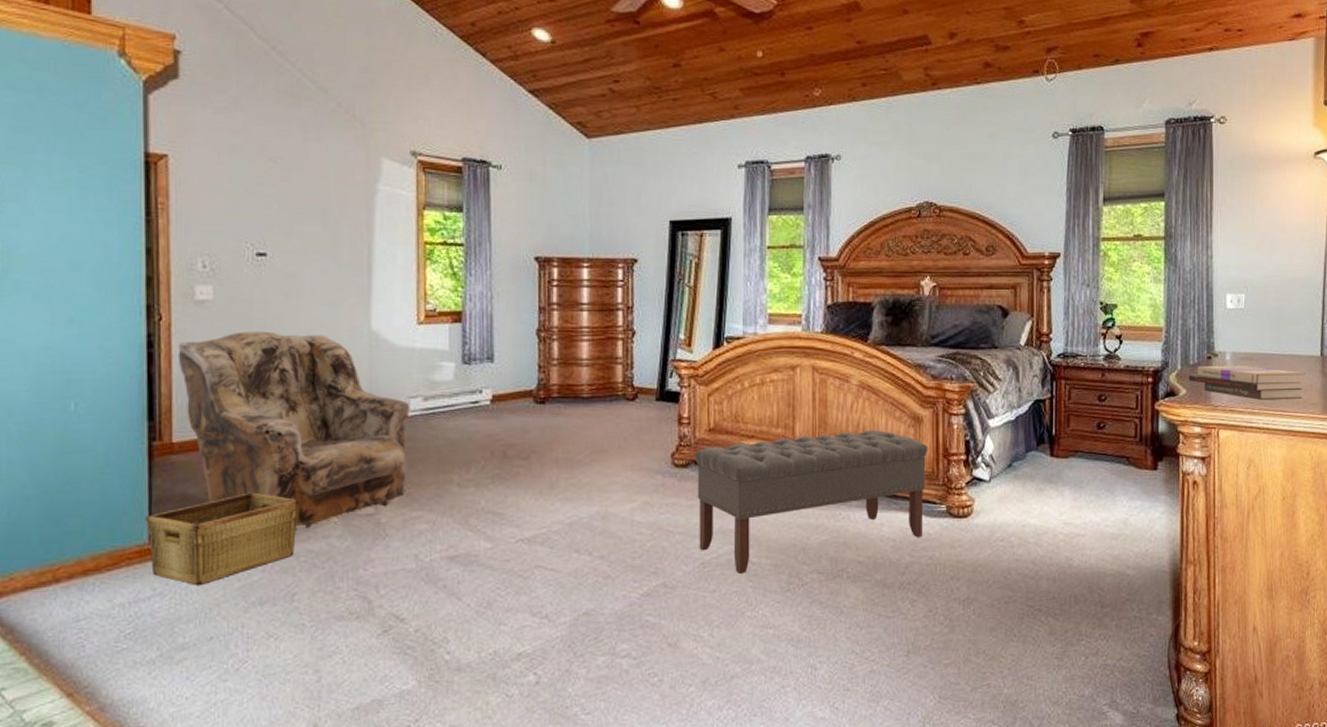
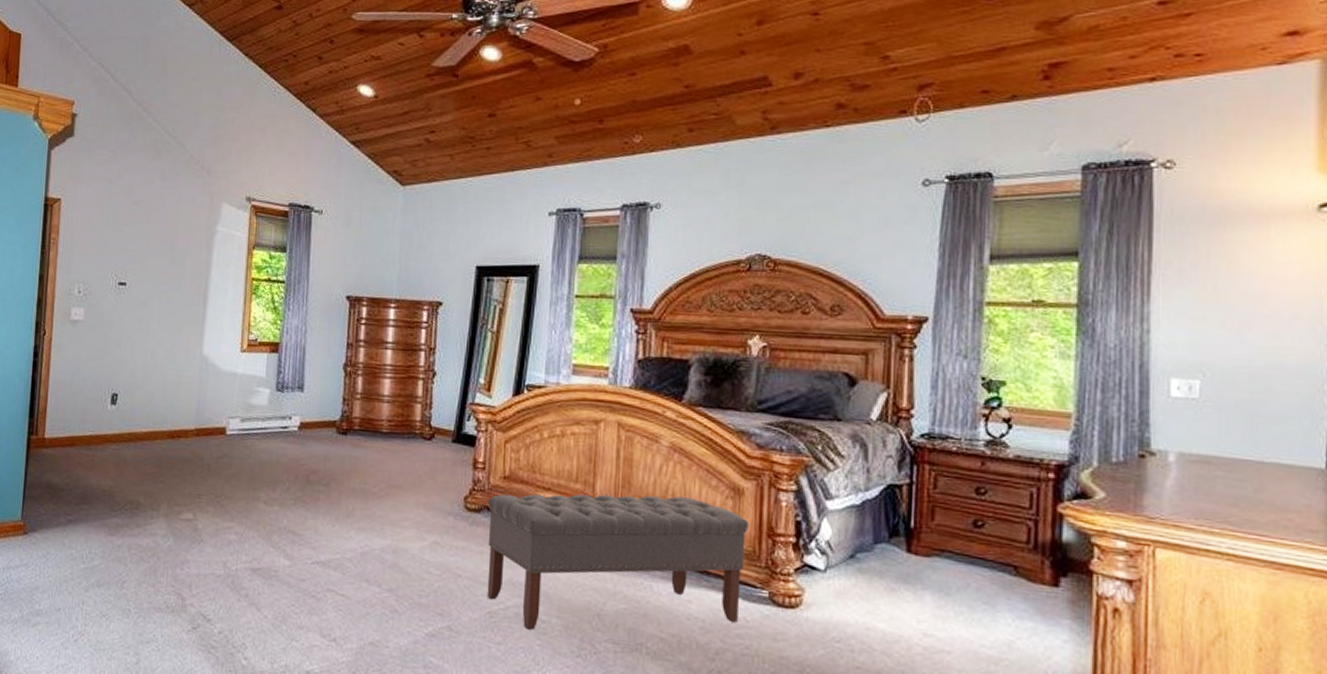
hamper: present [145,492,300,586] -> none [20,487,135,563]
armchair: present [177,331,410,528] -> none [54,348,230,525]
books: present [1189,365,1305,400] -> none [1110,464,1299,522]

